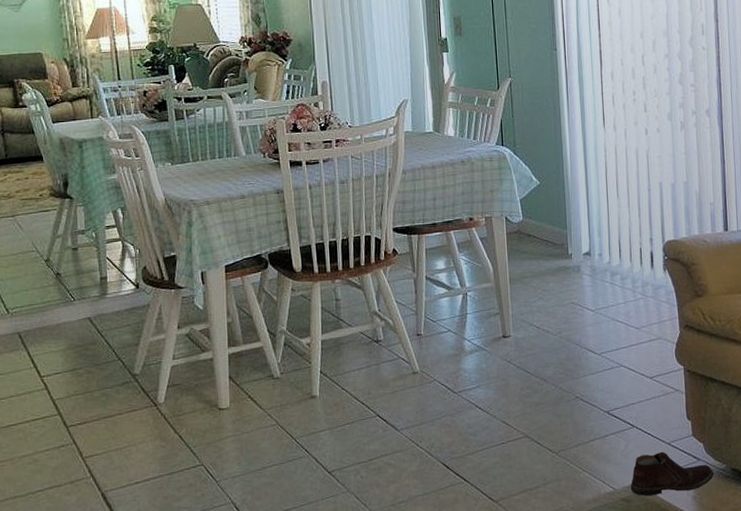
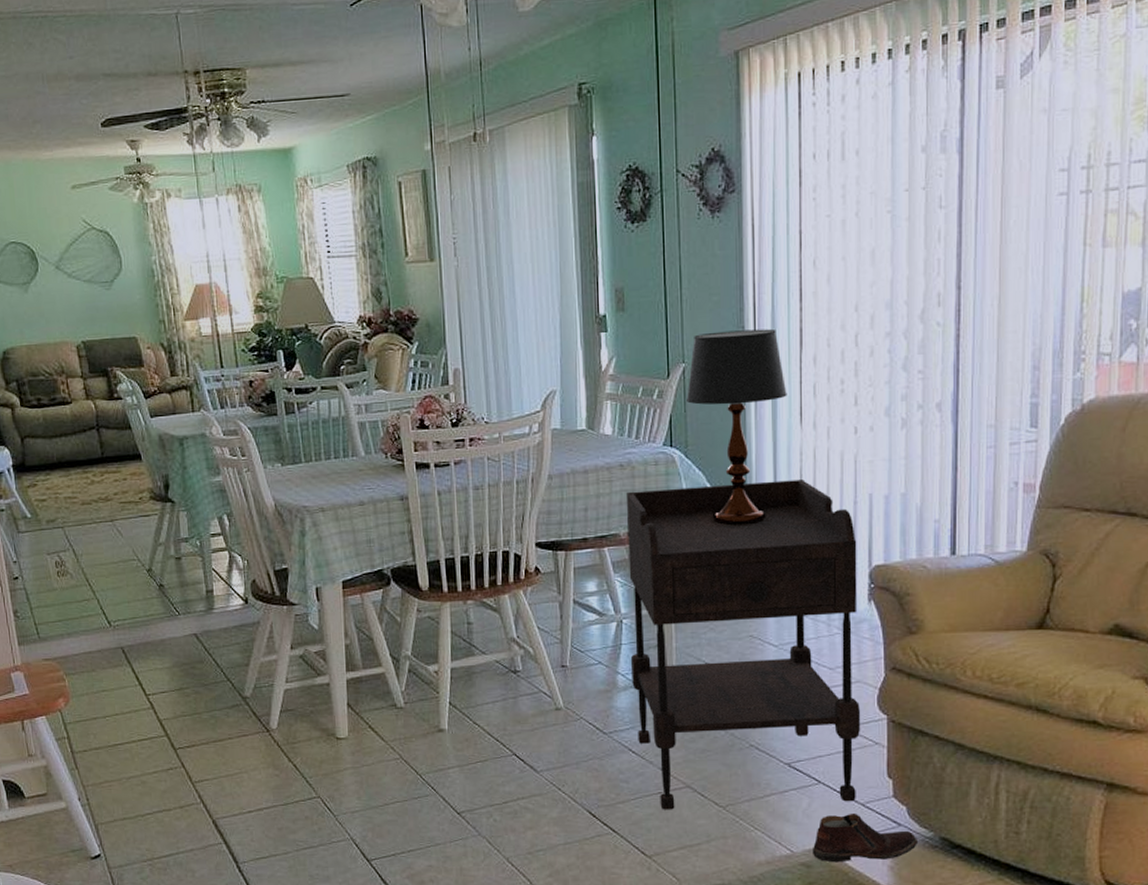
side table: none [467,172,664,459] -> present [625,480,861,810]
table lamp: none [513,50,592,211] -> present [687,328,787,526]

